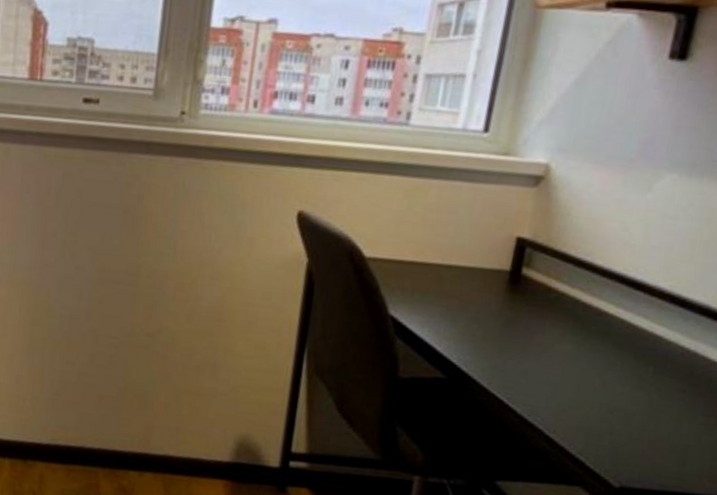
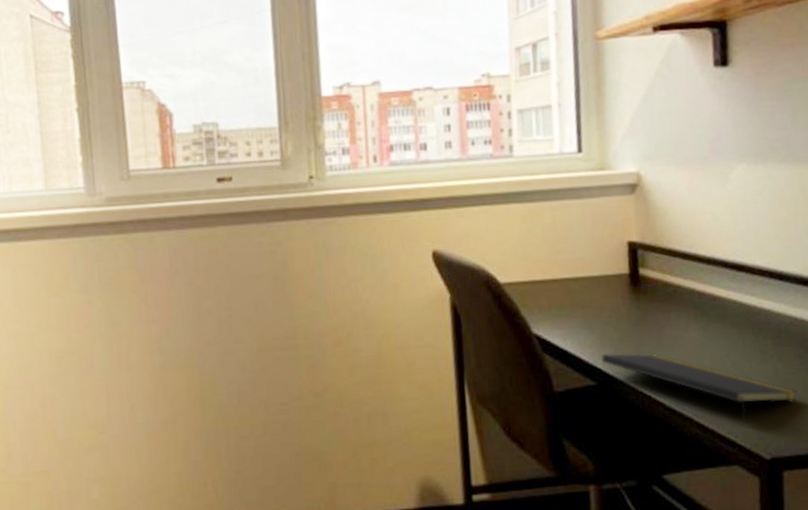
notepad: none [458,348,668,447] -> present [602,353,797,424]

